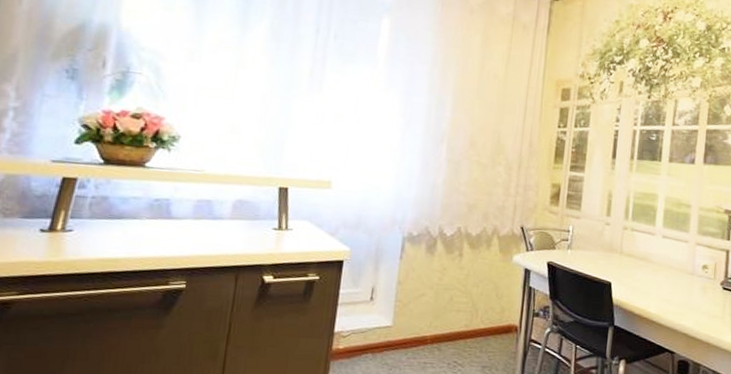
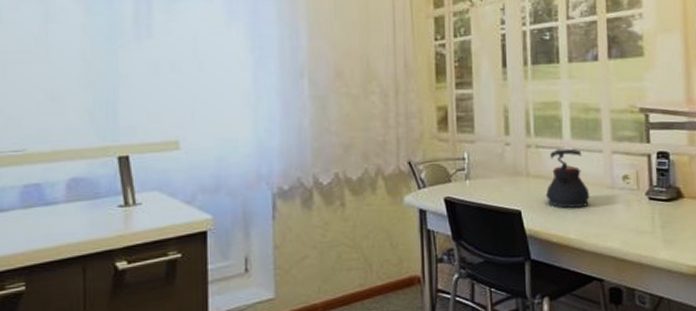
teapot: none [634,234,673,287] -> present [545,148,590,208]

